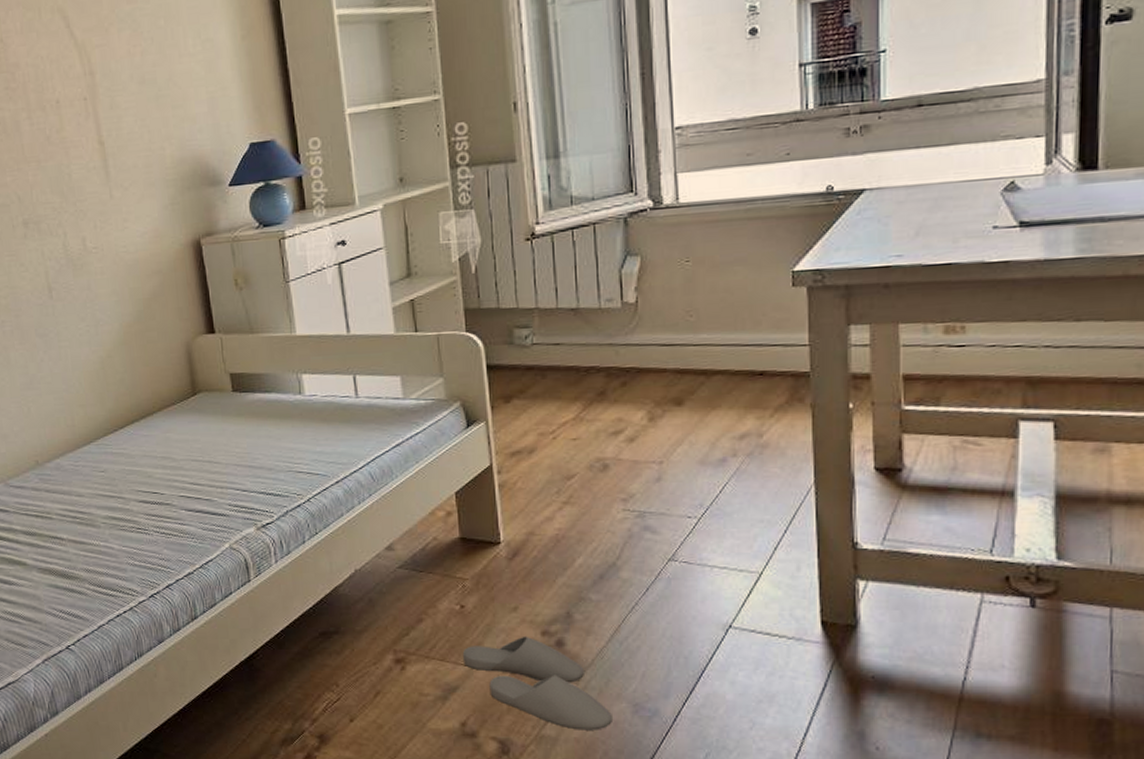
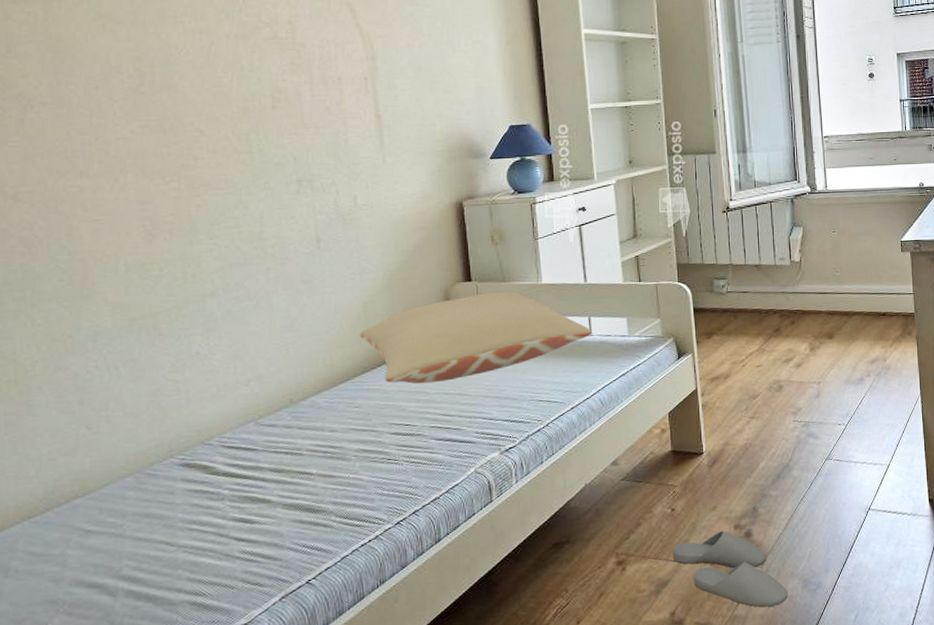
pillow: none [98,344,358,449] -> present [359,291,592,384]

